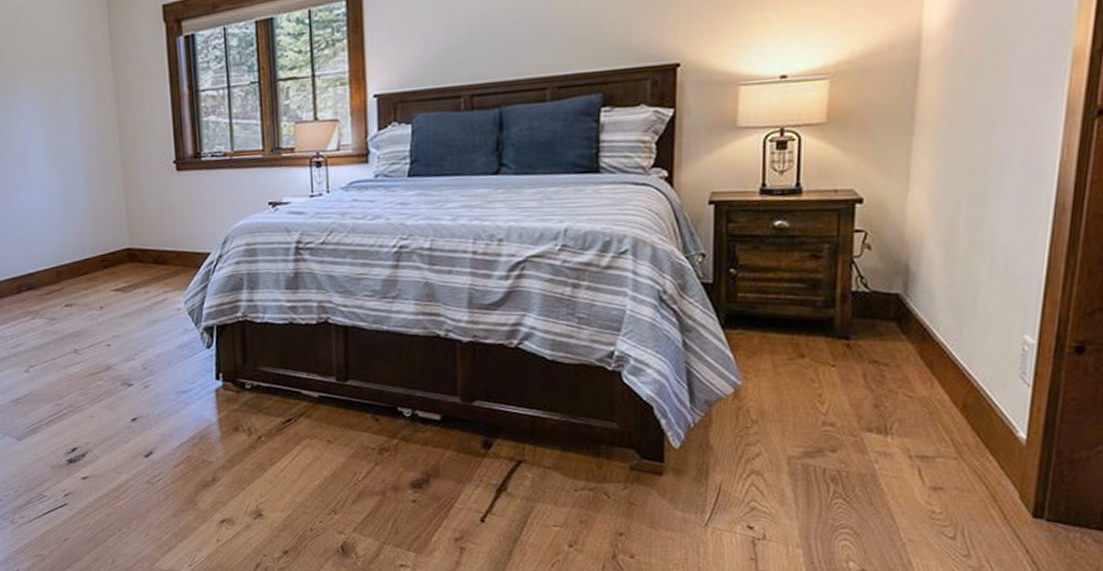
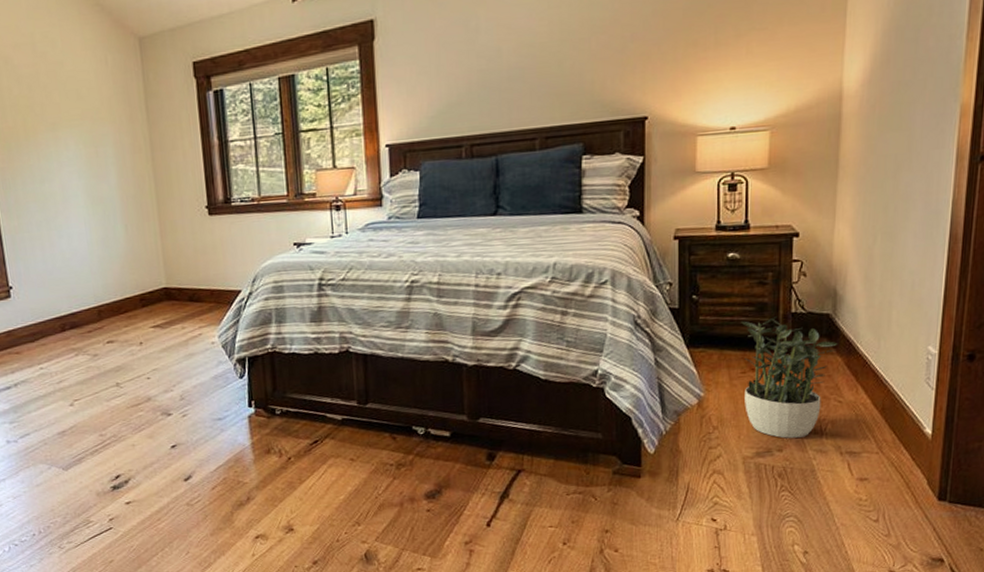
potted plant: none [789,294,908,437] -> present [741,315,837,438]

